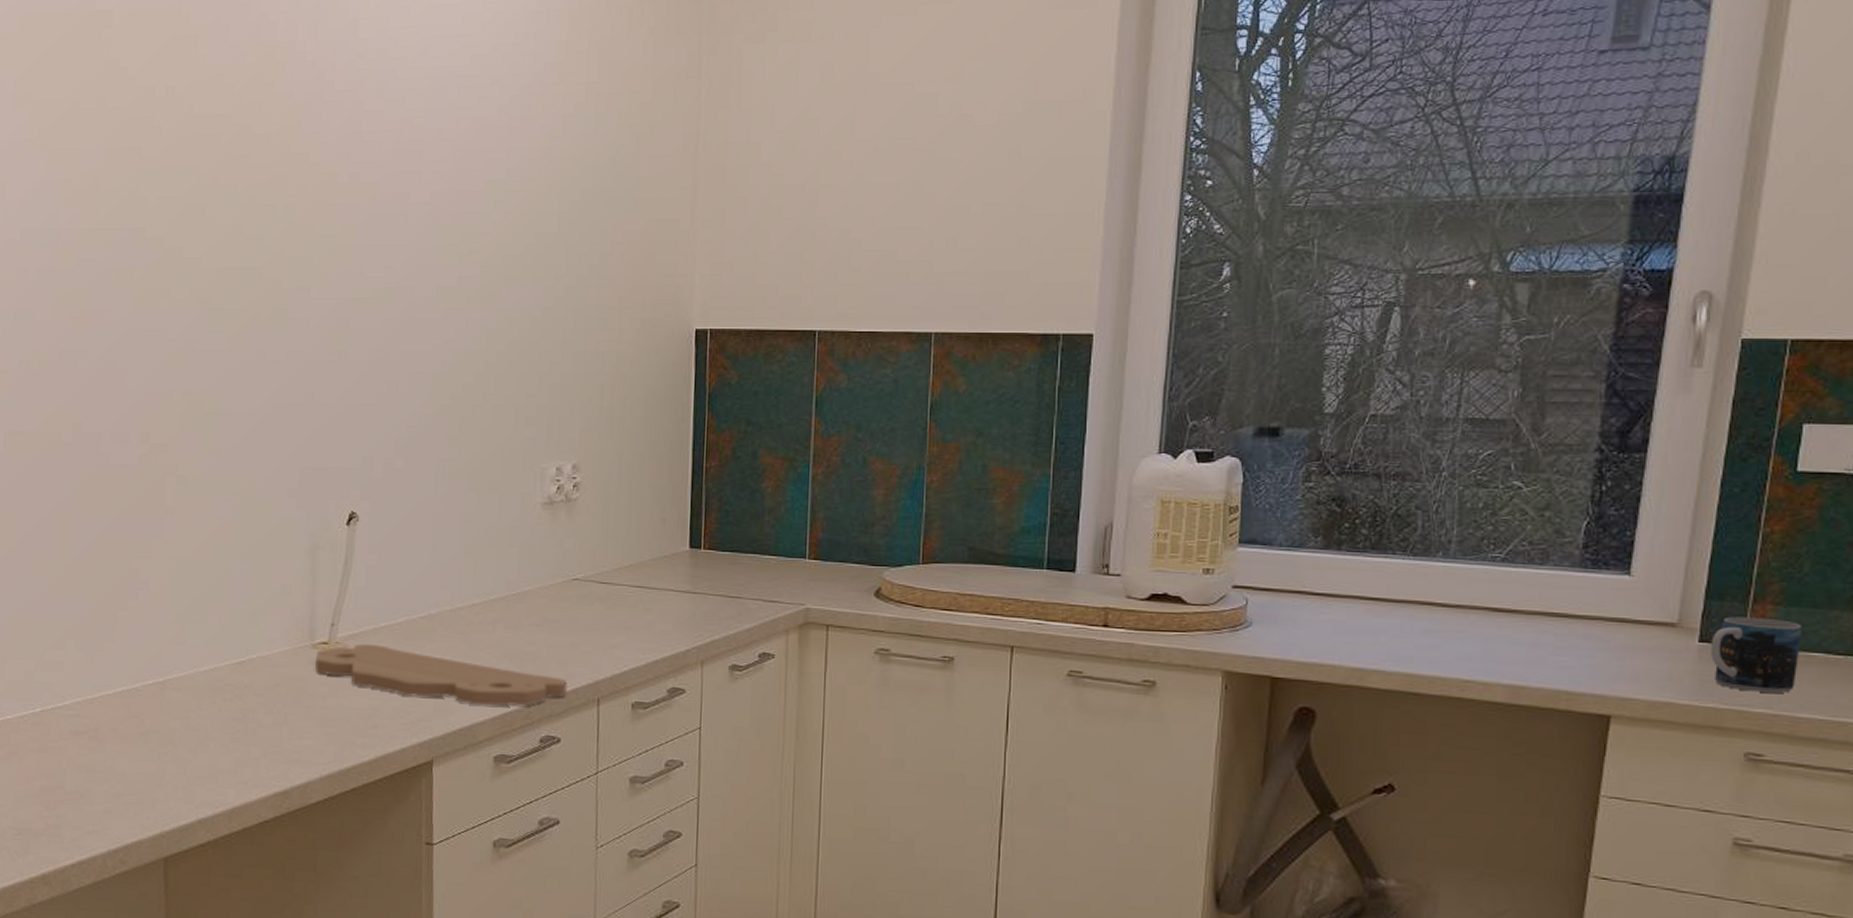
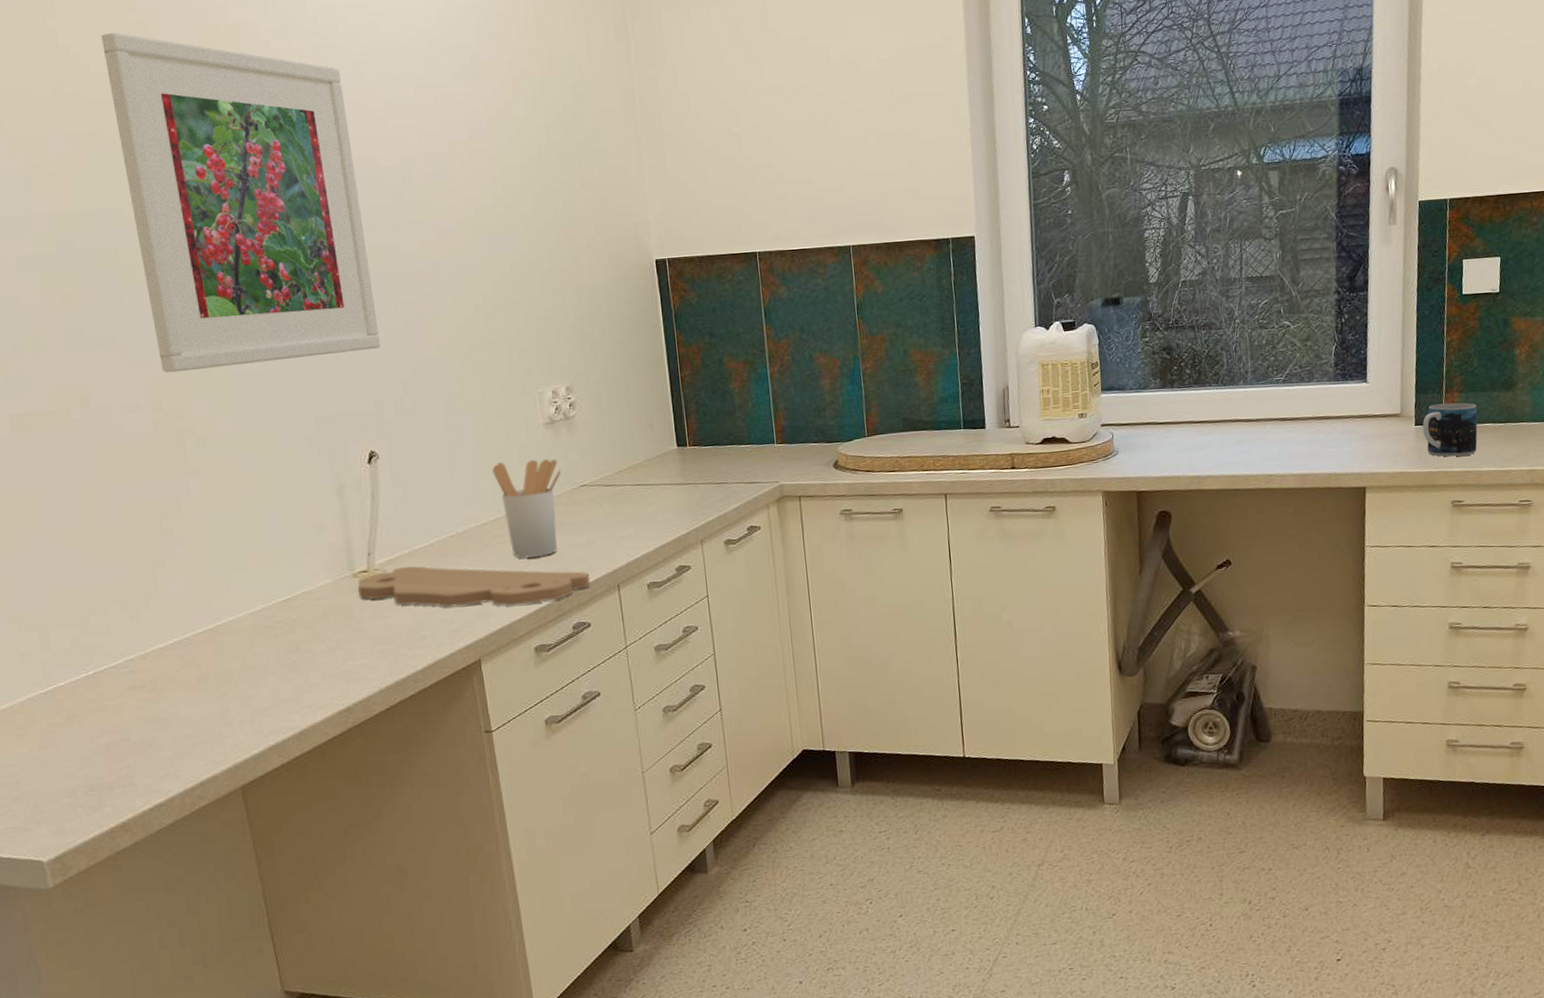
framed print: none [152,46,382,405] -> present [101,32,381,373]
utensil holder: none [477,541,553,654] -> present [492,458,561,558]

